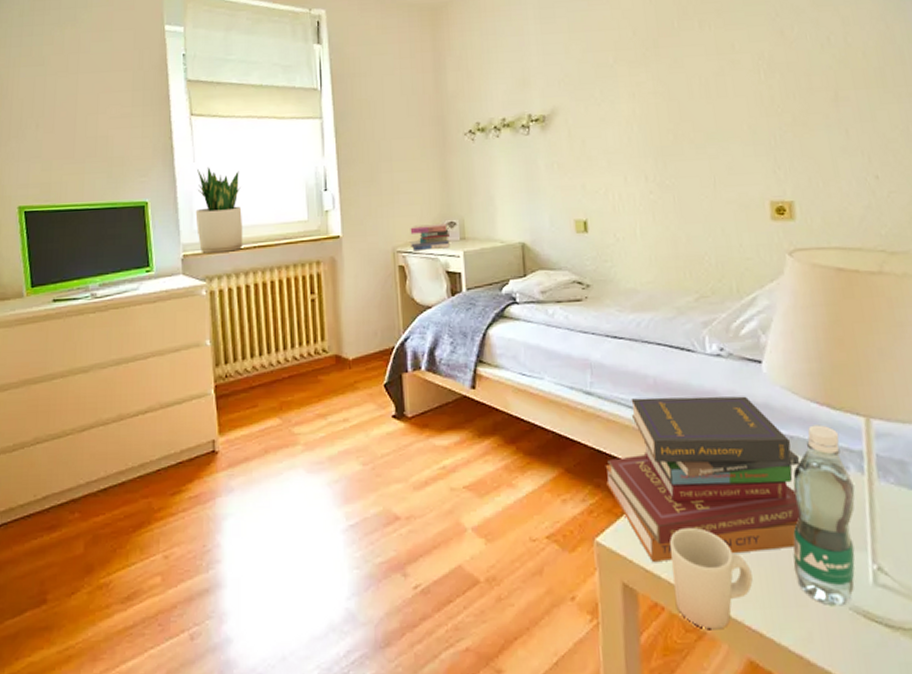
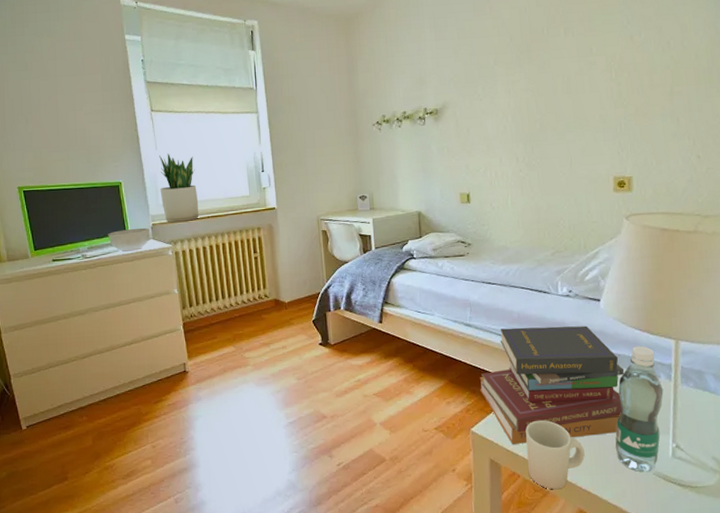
bowl: none [126,259,179,290] -> present [108,227,150,252]
books: present [409,223,450,251] -> none [330,197,362,219]

